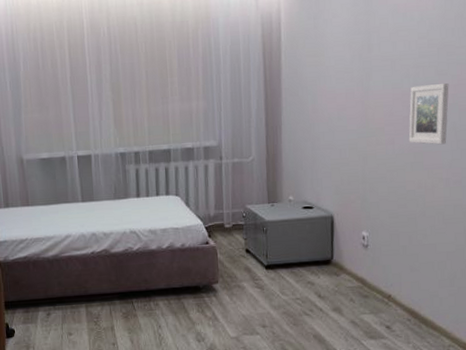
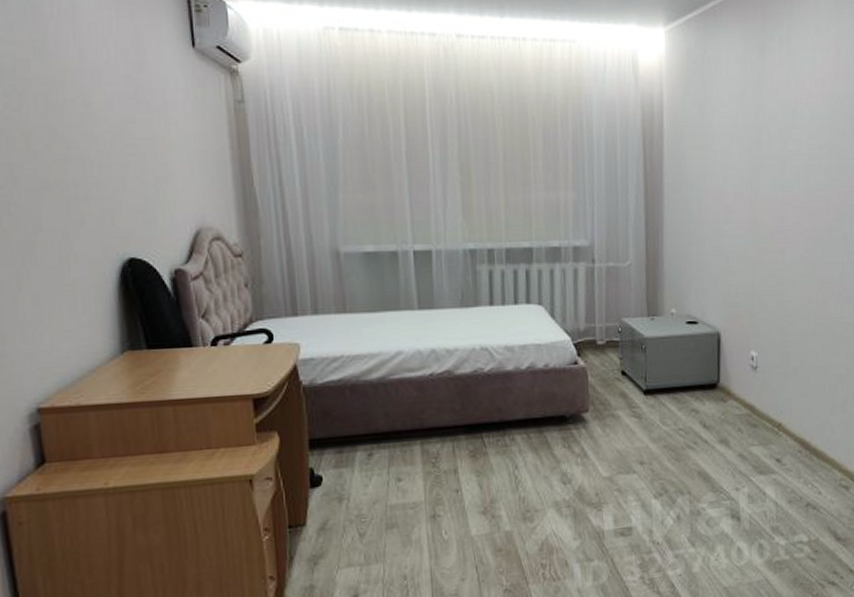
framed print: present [408,83,449,145] -> none [799,190,840,256]

